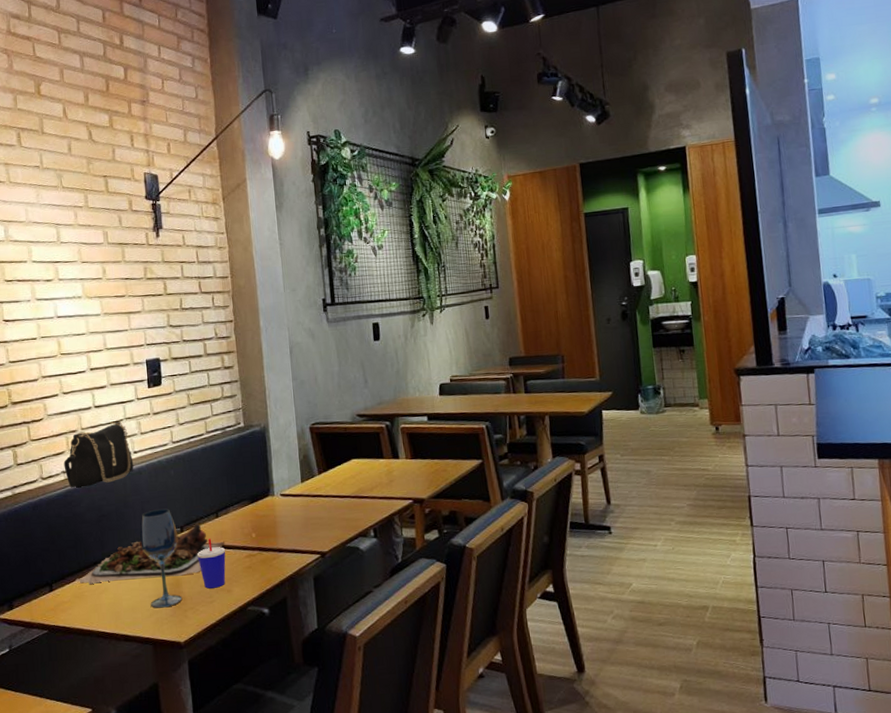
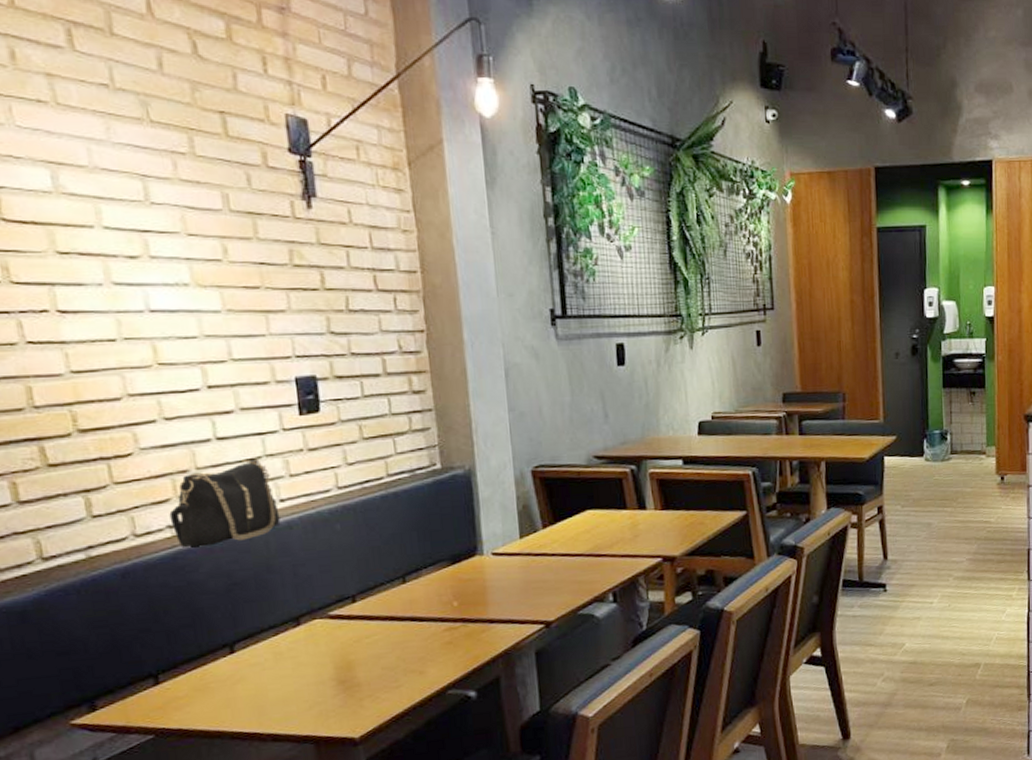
food platter: present [74,523,224,584] -> none [193,591,415,673]
wineglass: present [140,508,183,608] -> none [291,573,356,699]
beverage cup: present [196,538,226,589] -> none [375,609,417,671]

